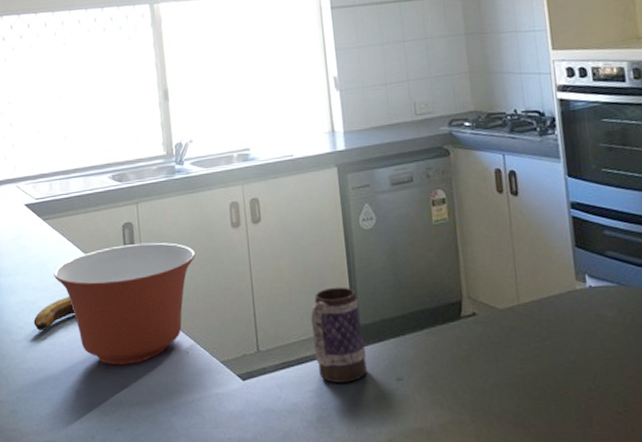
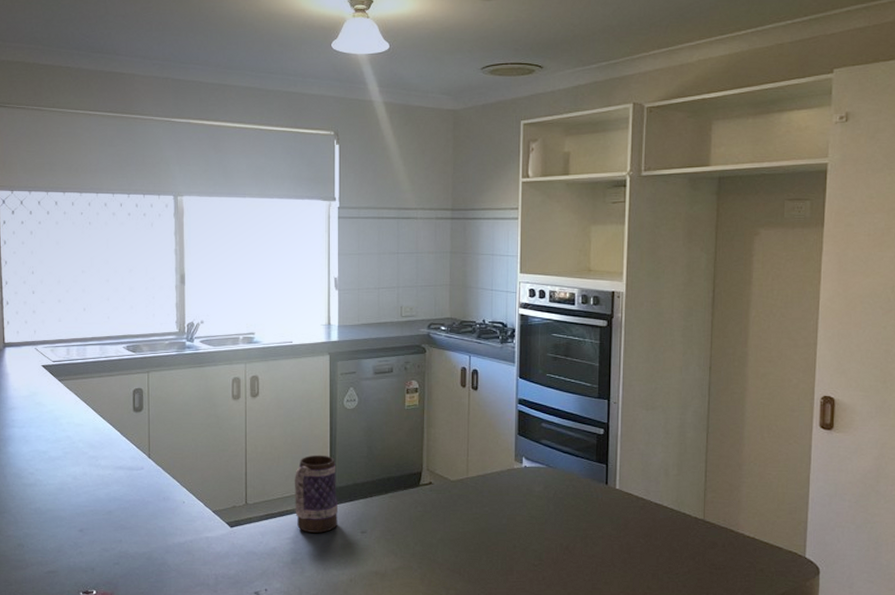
banana: present [33,297,75,330] -> none [44,449,84,477]
mixing bowl: present [53,242,195,365] -> none [66,407,197,510]

